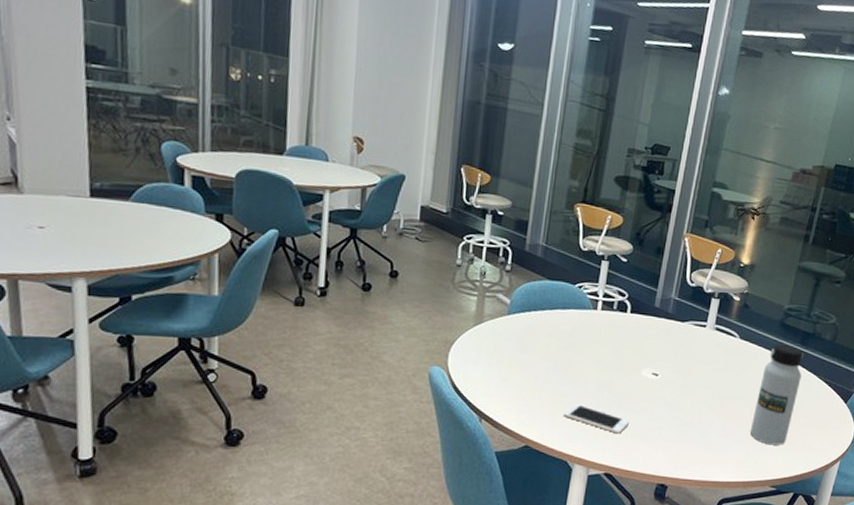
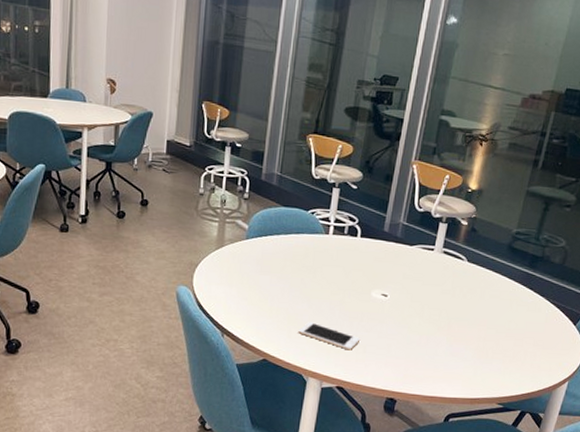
water bottle: present [750,344,804,445] -> none [477,267,532,365]

